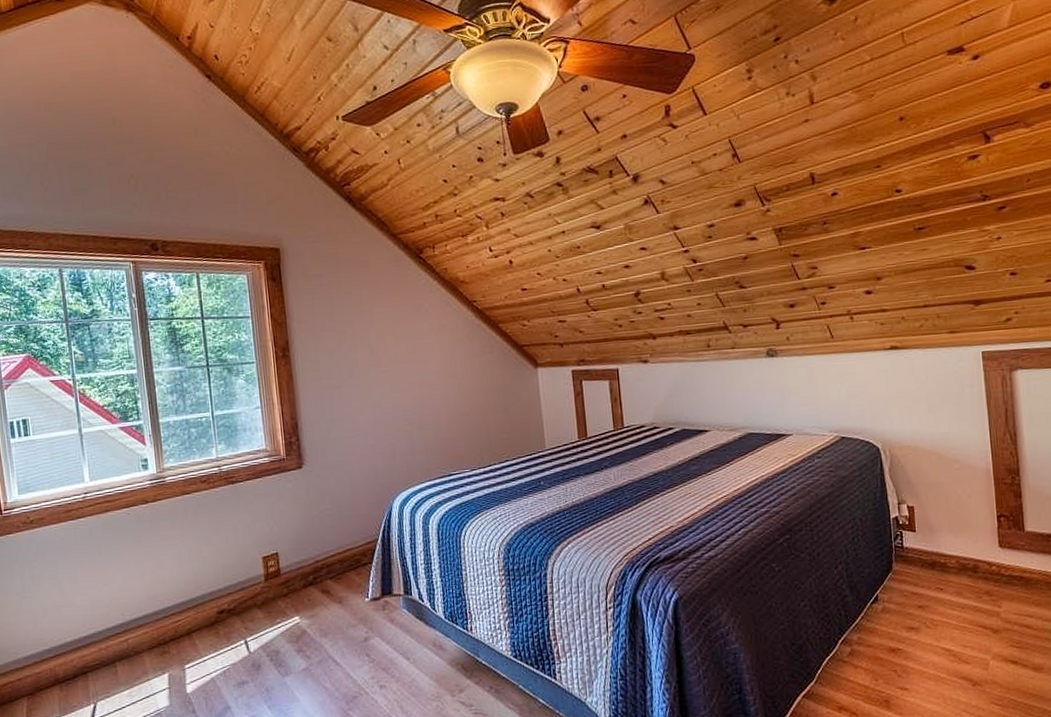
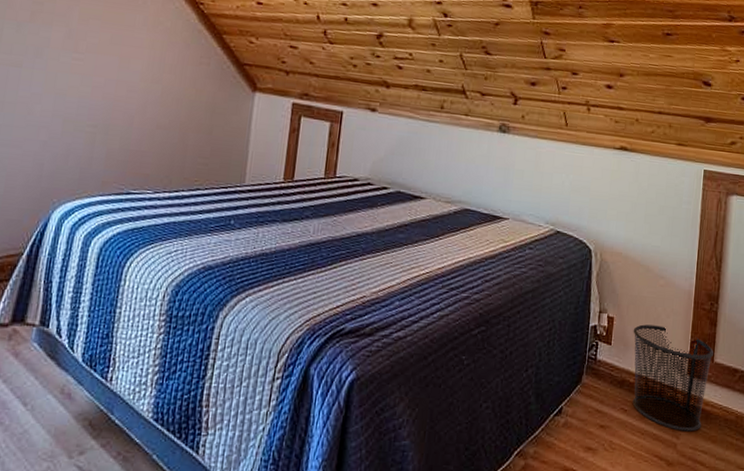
waste bin: none [935,506,1024,600] -> present [632,324,714,432]

